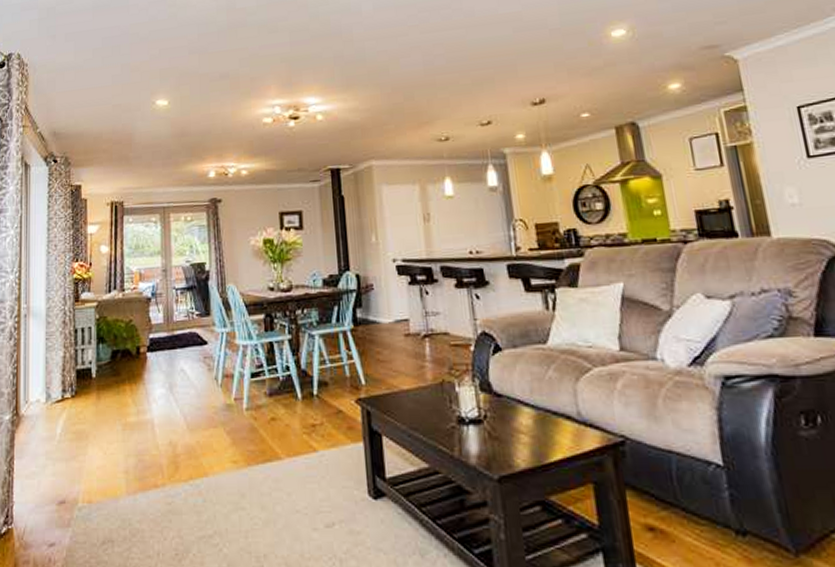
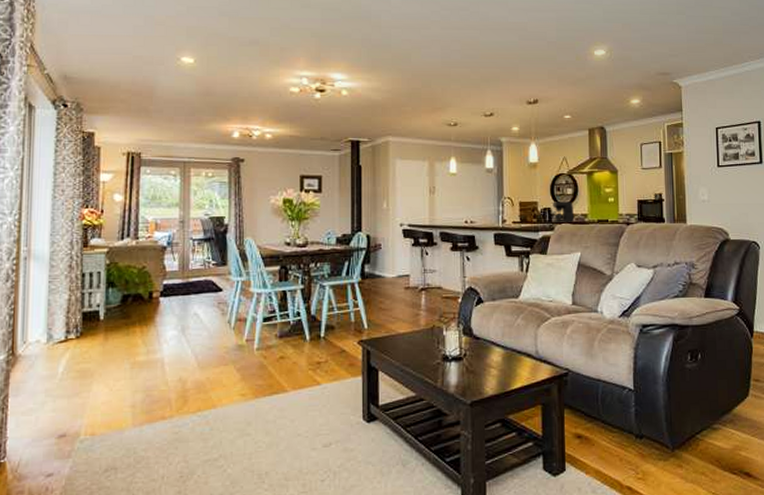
coffee maker: none [578,218,610,247] -> present [553,201,575,222]

